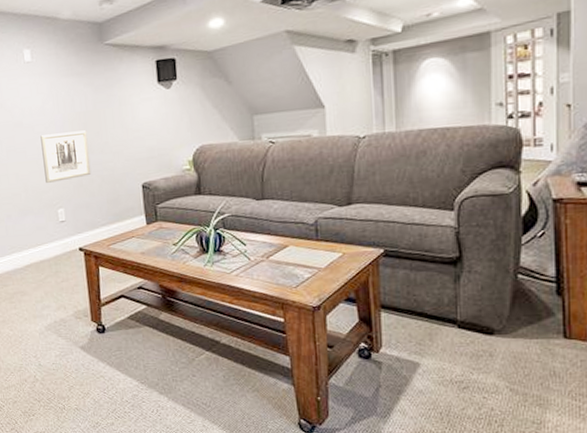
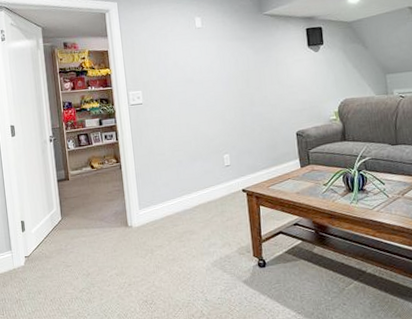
wall art: present [40,130,92,183] -> none [209,86,253,132]

